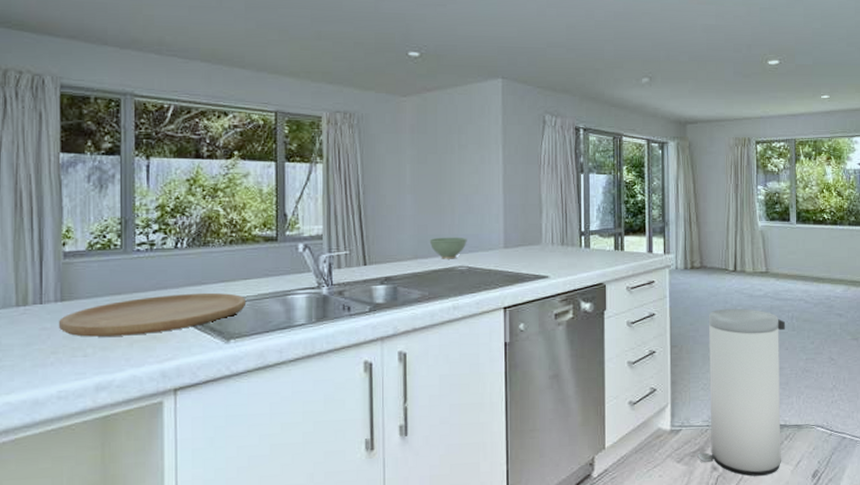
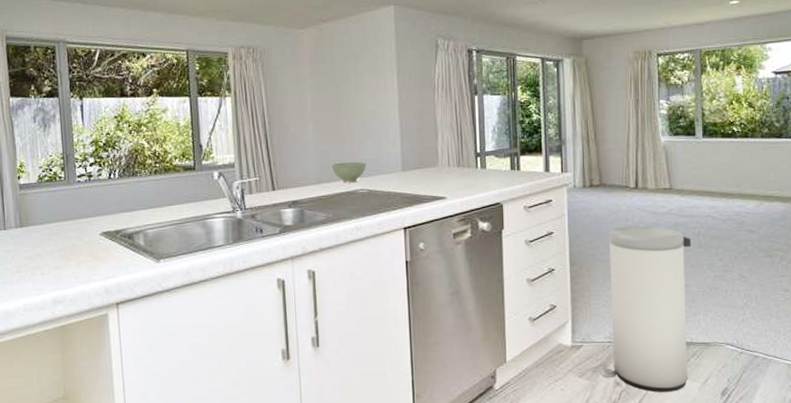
cutting board: present [58,292,247,337] -> none [19,217,172,258]

